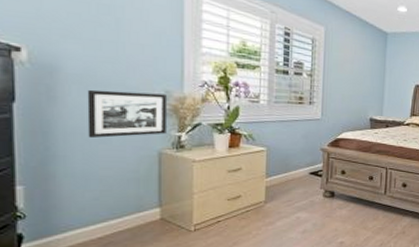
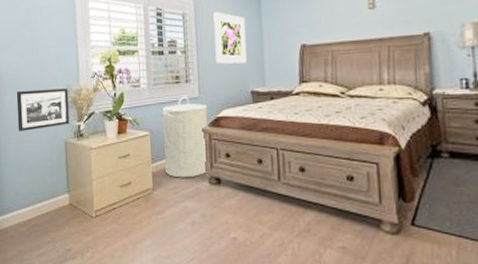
laundry hamper: none [279,116,328,192] -> present [160,96,208,178]
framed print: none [341,43,372,93] -> present [213,12,246,64]

